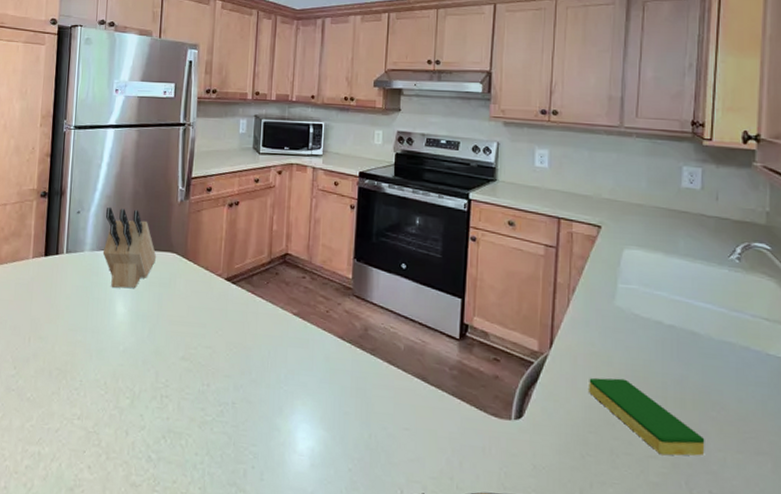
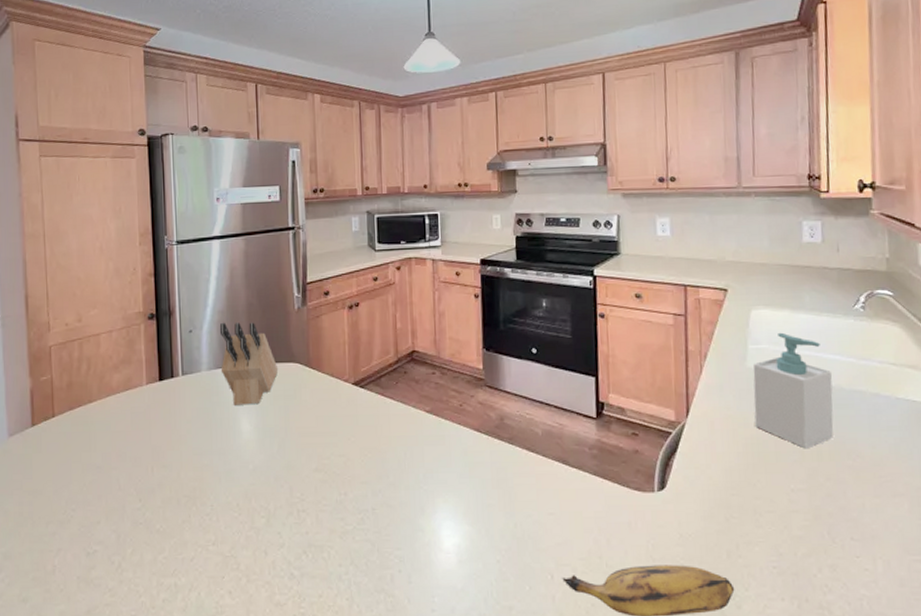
dish sponge: present [589,377,705,456] -> none [727,438,844,509]
soap bottle: none [619,274,701,395] -> present [753,332,834,449]

